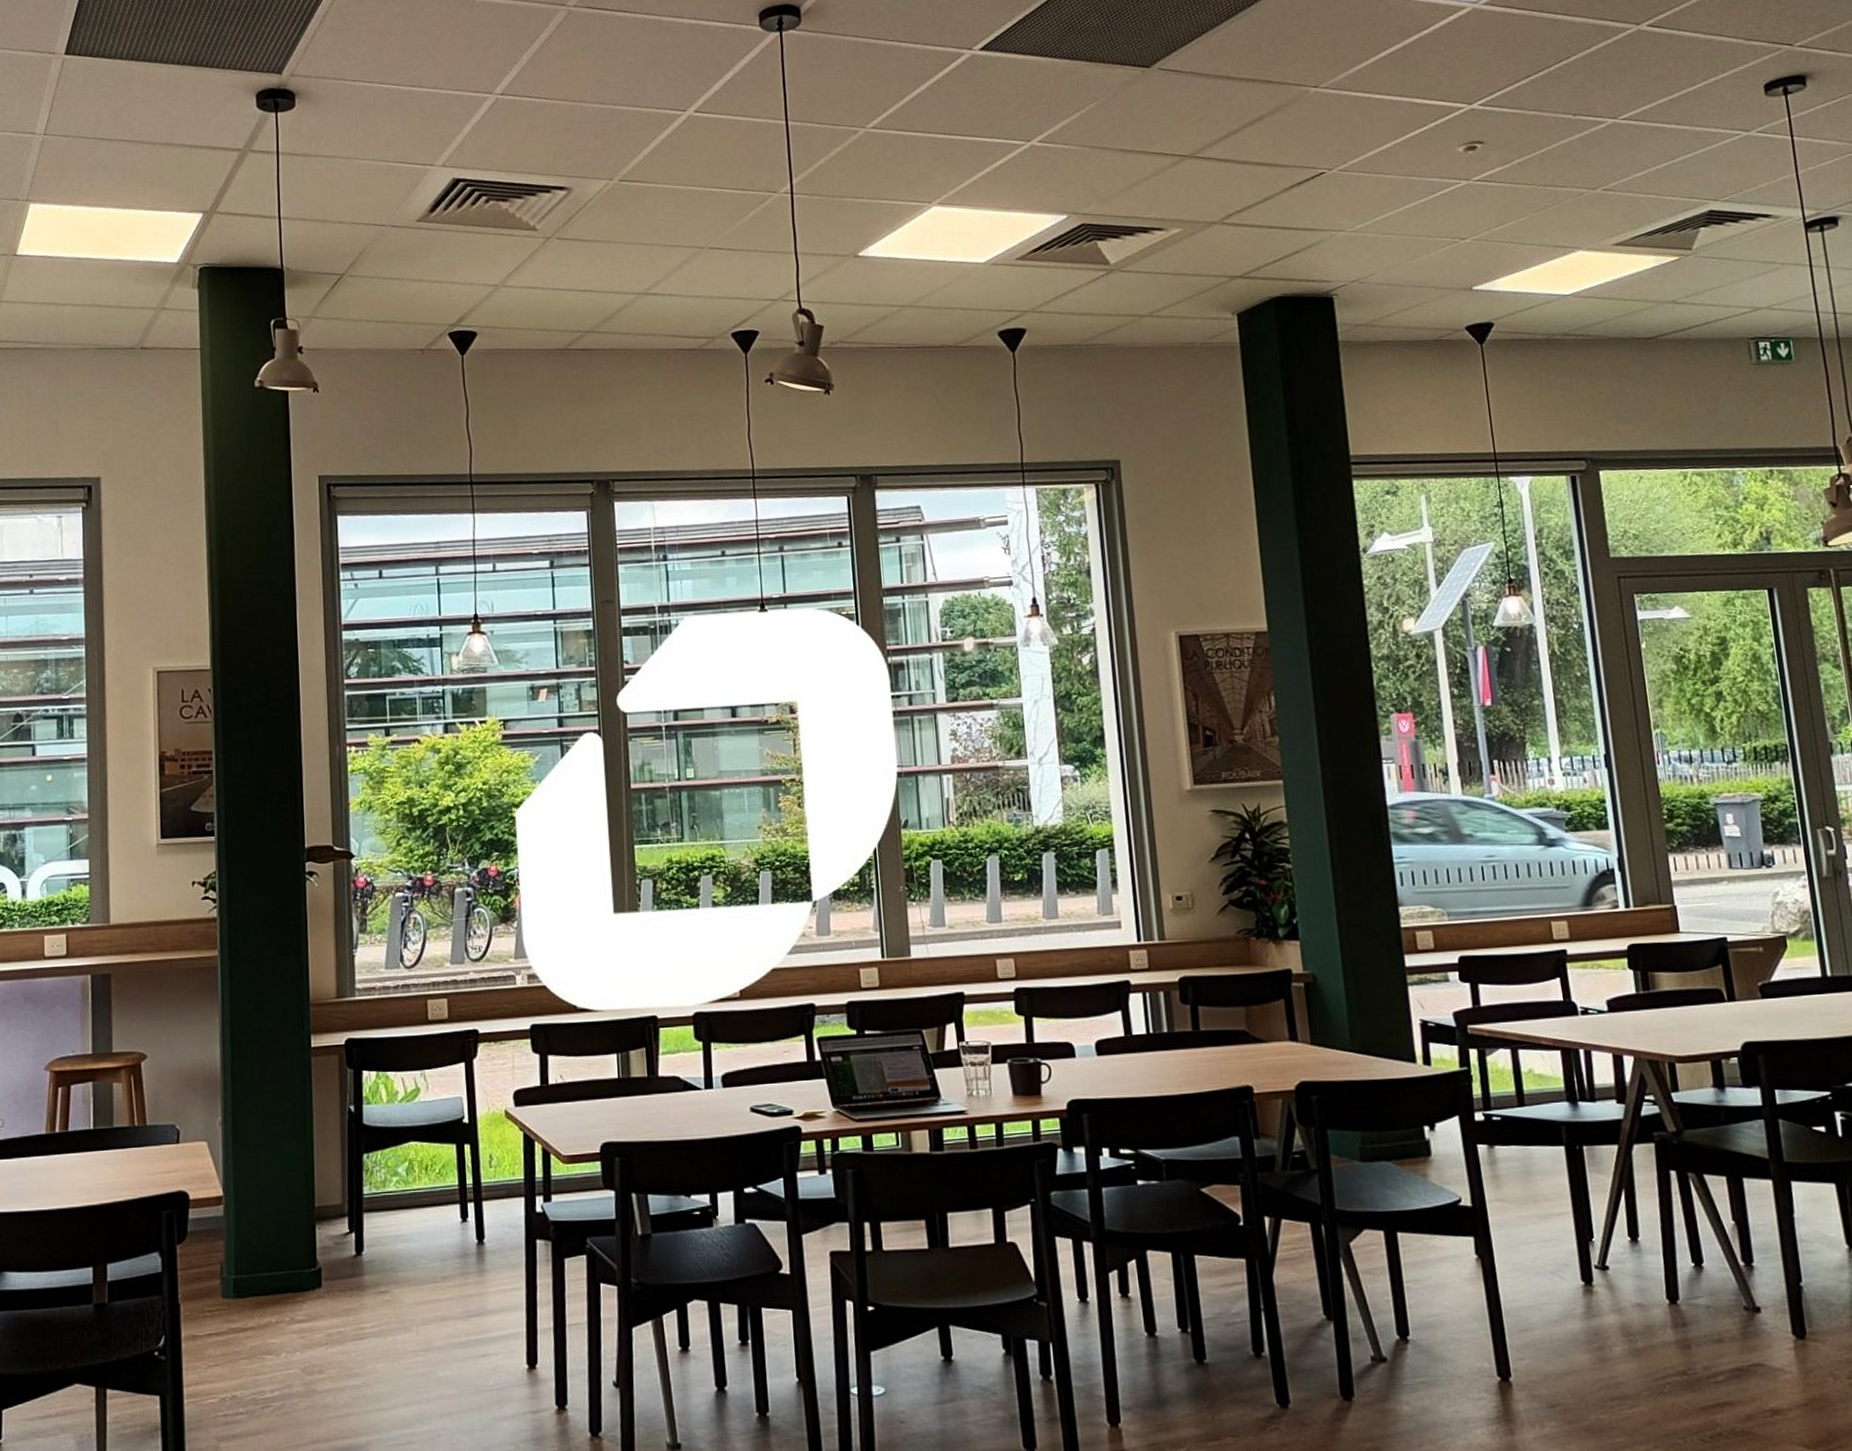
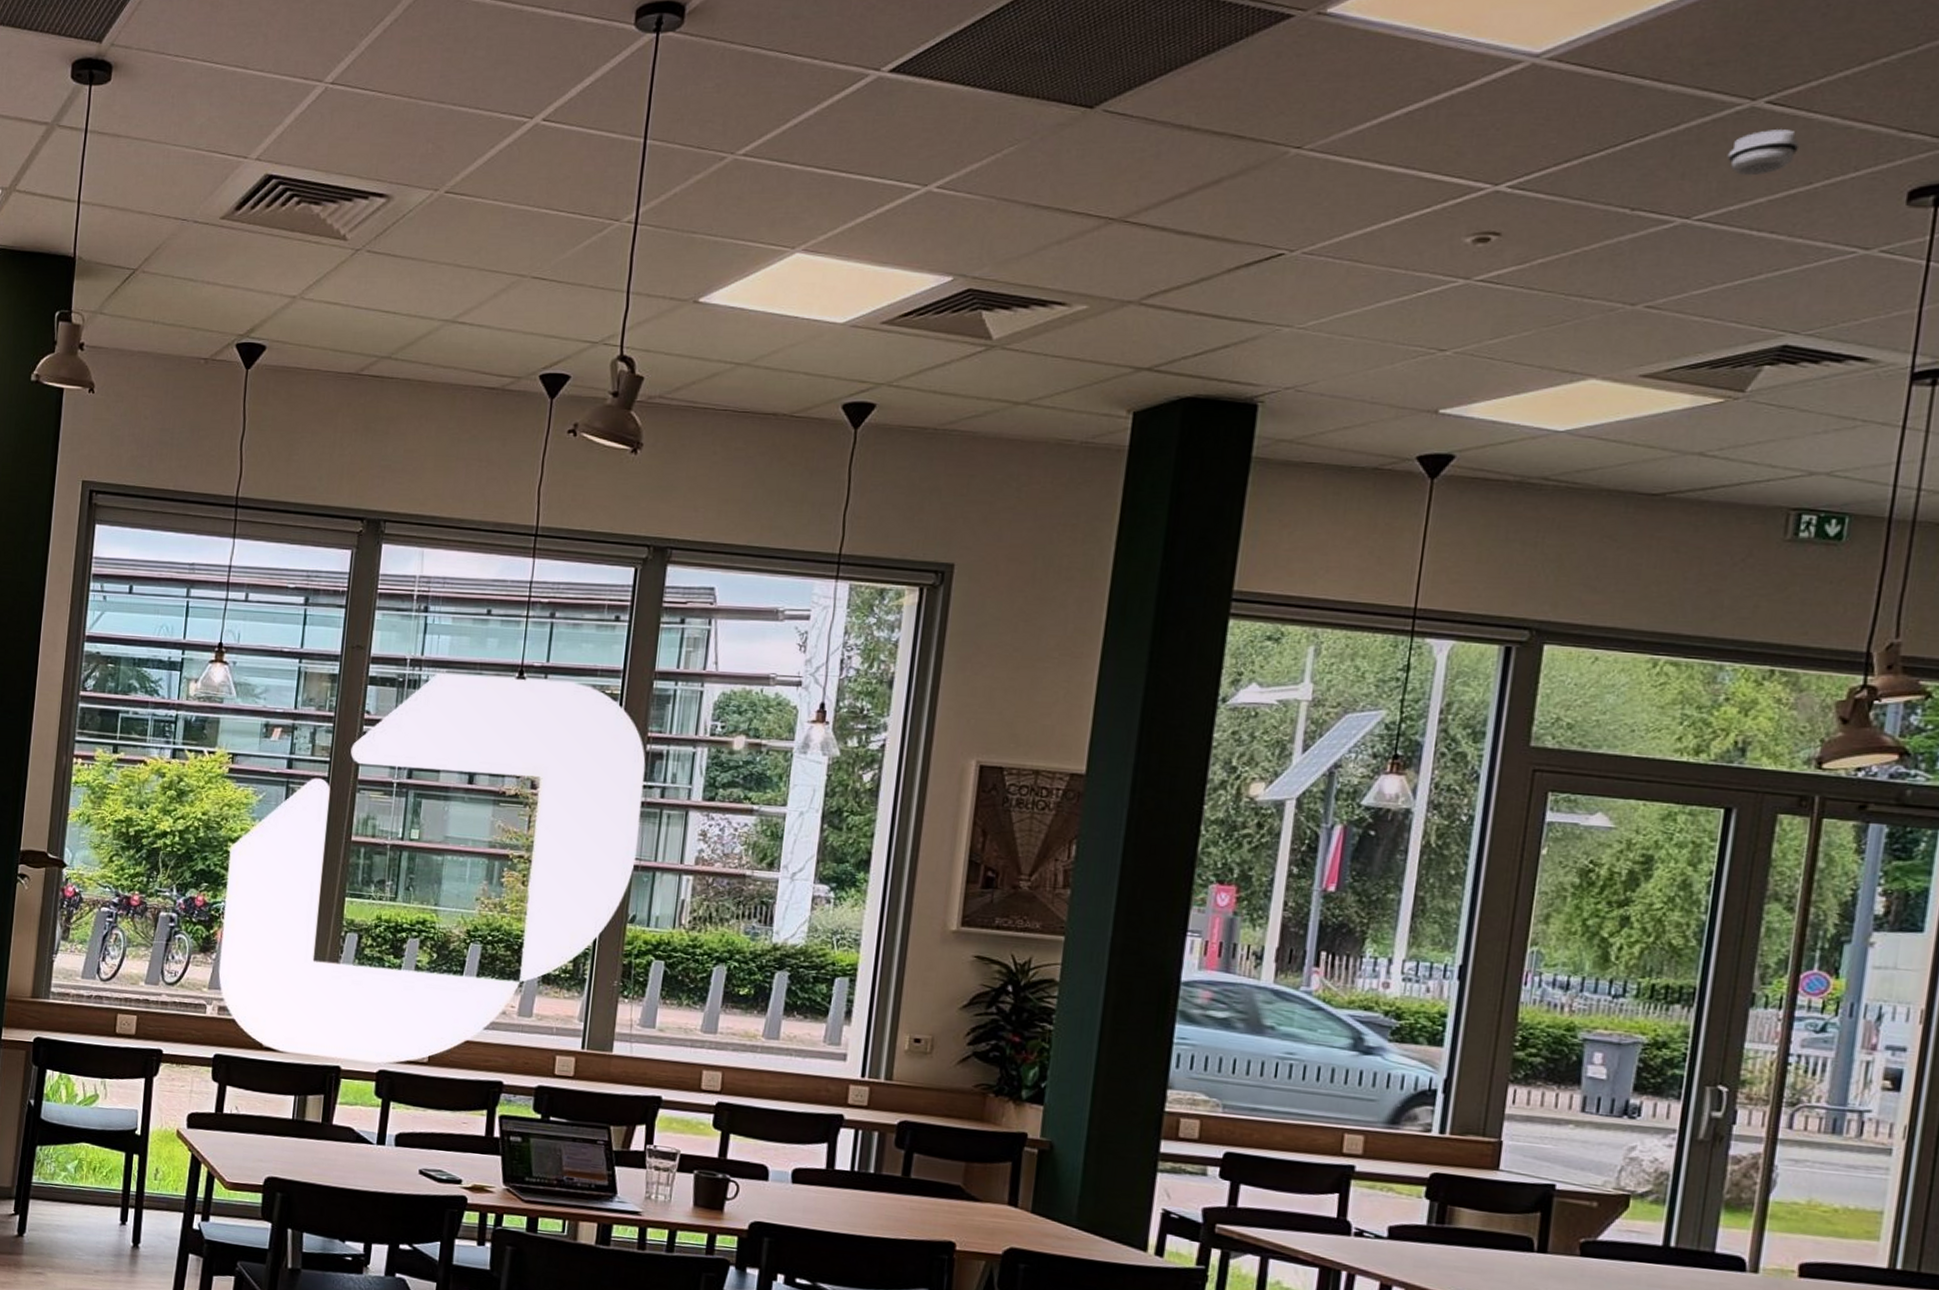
smoke detector: none [1631,45,1680,83] -> present [1727,129,1800,176]

